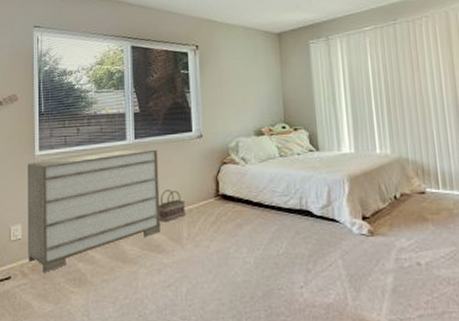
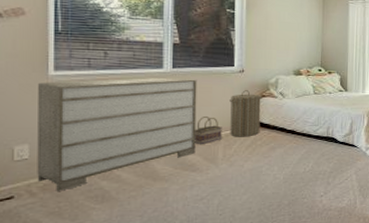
laundry hamper: none [190,157,224,213] -> present [230,90,261,137]

